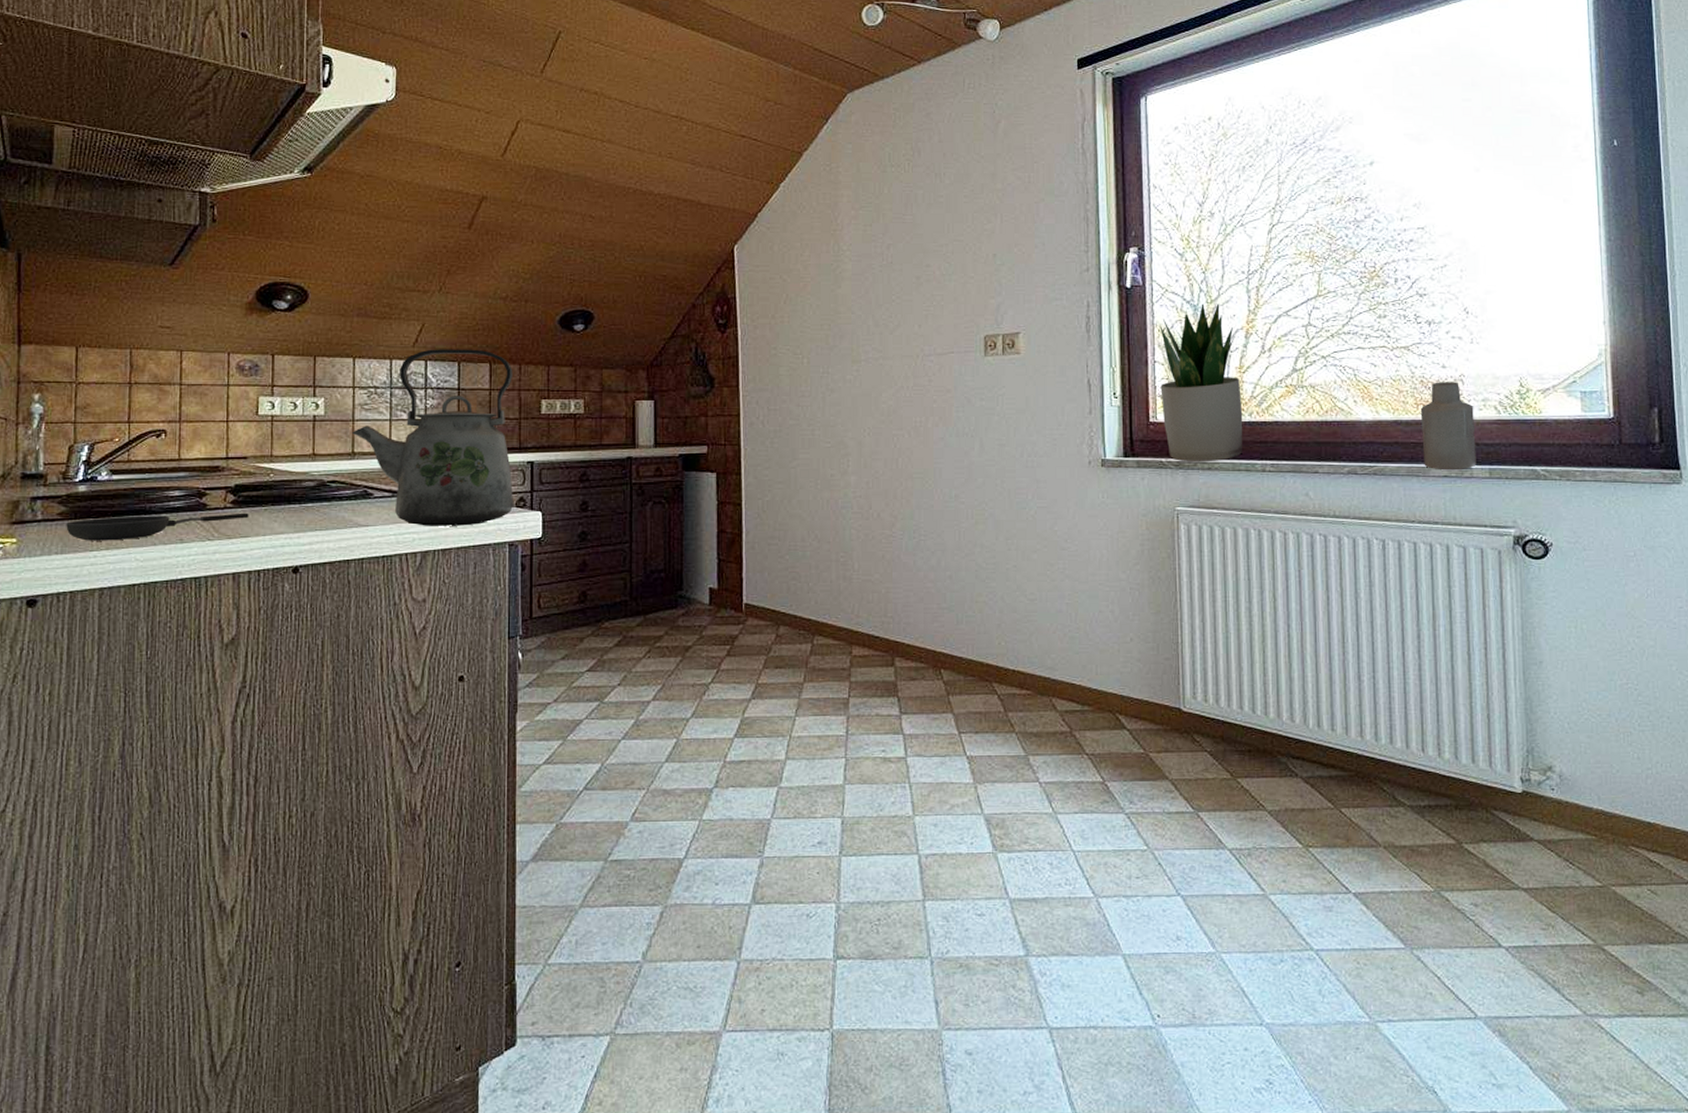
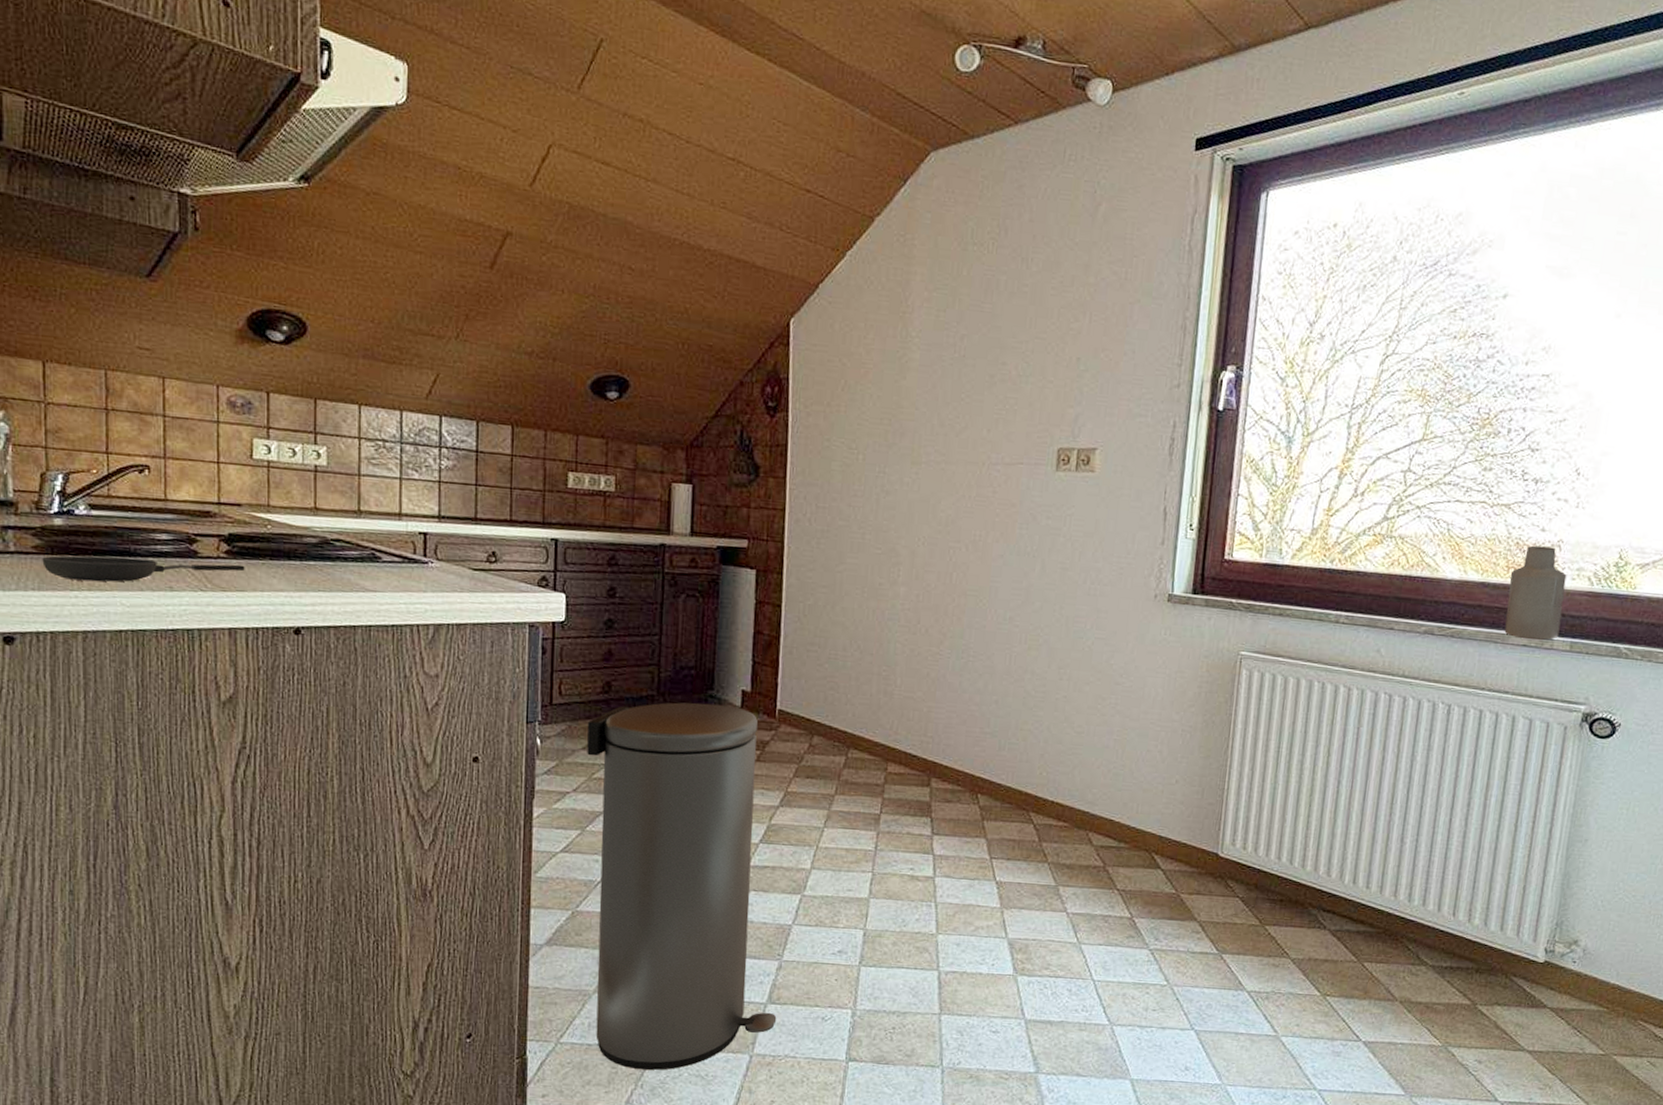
kettle: present [352,349,514,527] -> none [358,403,537,601]
pedal bin: none [565,604,762,986] -> present [587,702,777,1070]
planter: present [1160,303,1243,462] -> none [1239,436,1328,608]

